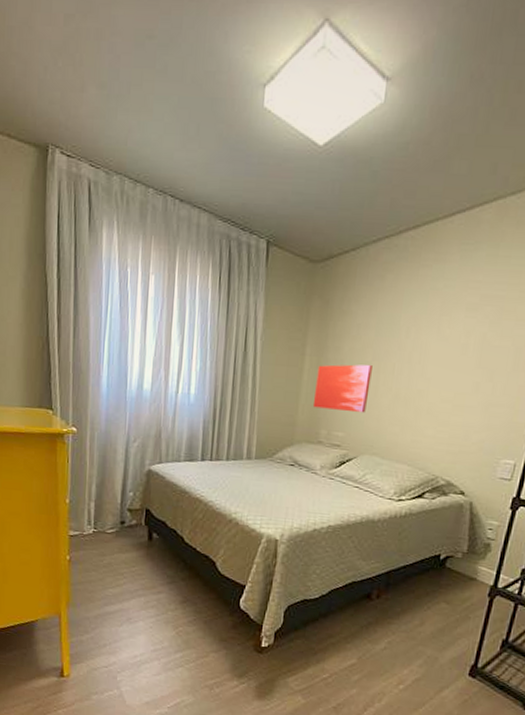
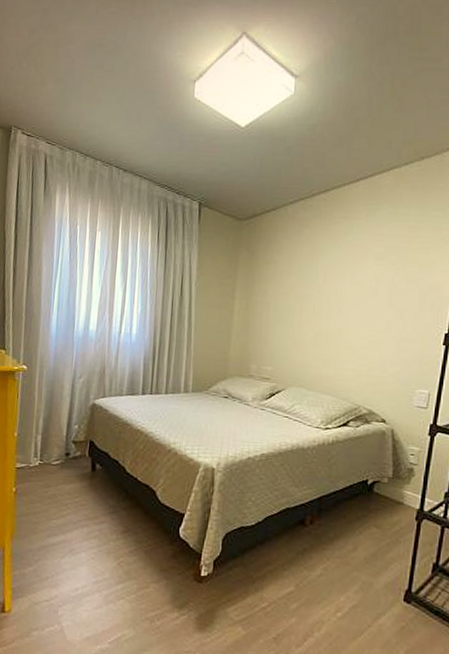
wall art: present [312,364,372,413] -> none [243,306,295,349]

